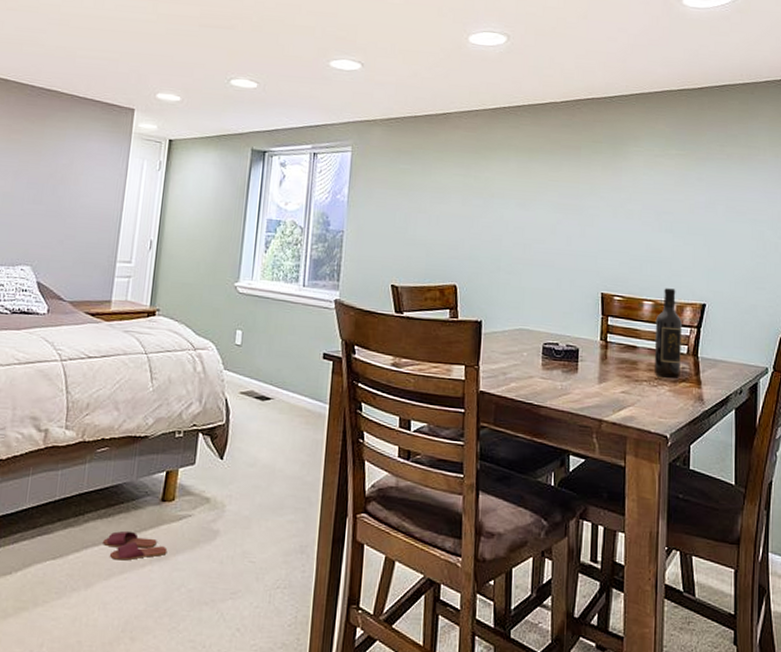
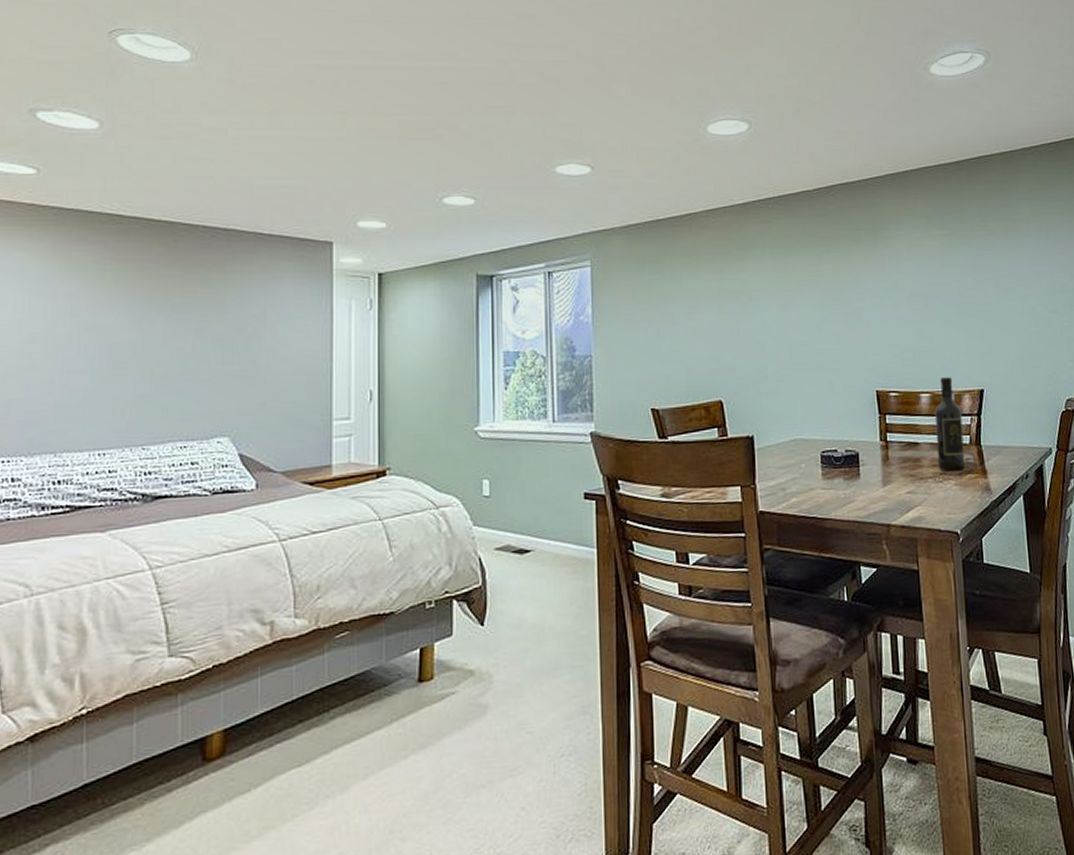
slippers: present [103,530,168,561] -> none [356,720,432,756]

